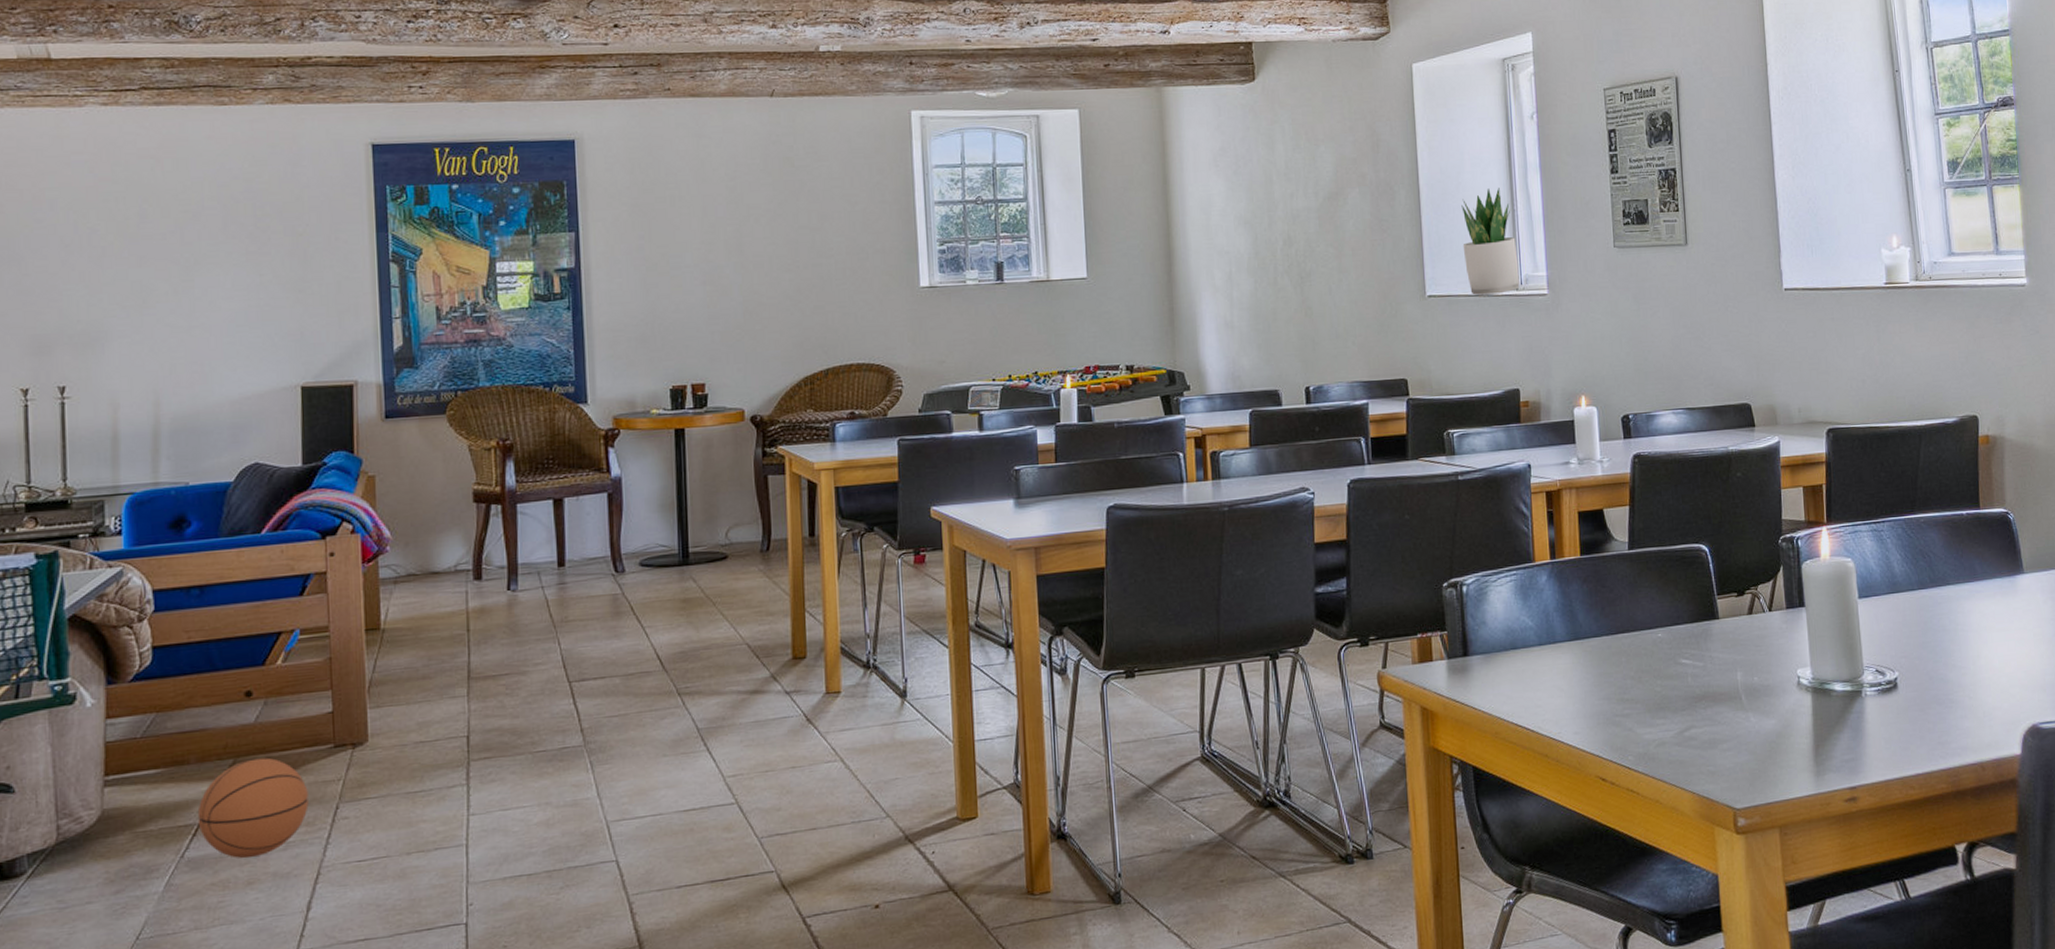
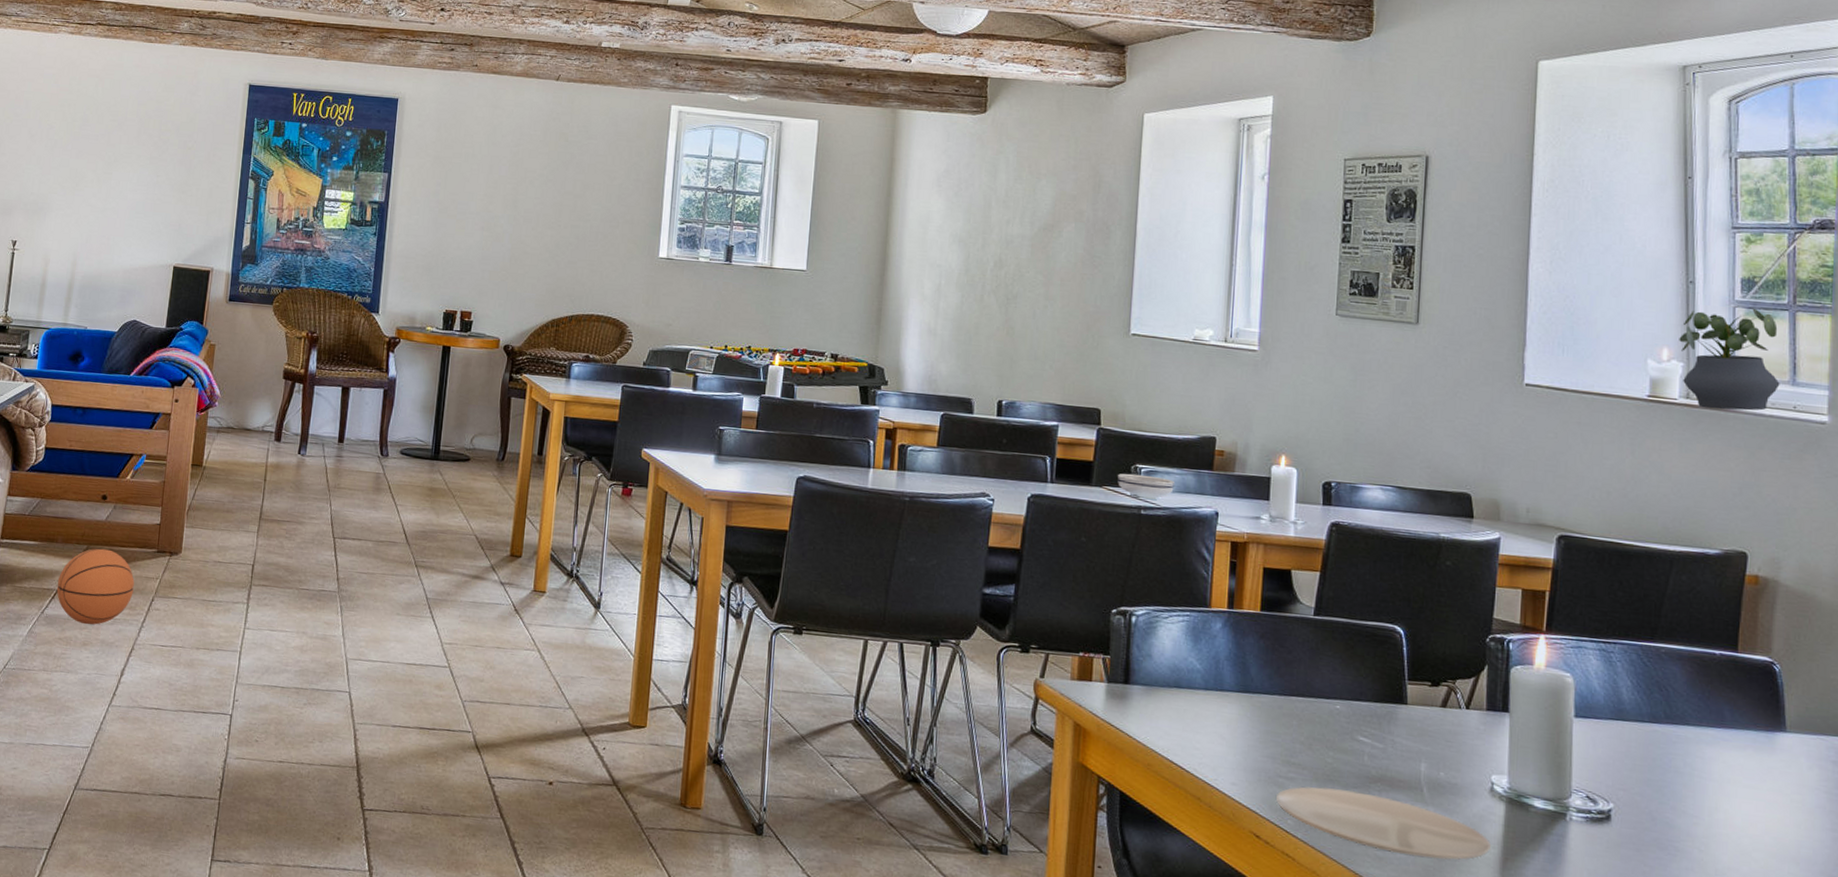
bowl: none [1431,439,1487,465] -> present [1117,473,1174,500]
planter: present [1461,188,1520,295] -> none [1174,240,1231,343]
plate: none [1615,713,1804,765] -> present [1275,786,1491,860]
potted plant: none [1904,187,1987,287] -> present [1679,308,1780,411]

